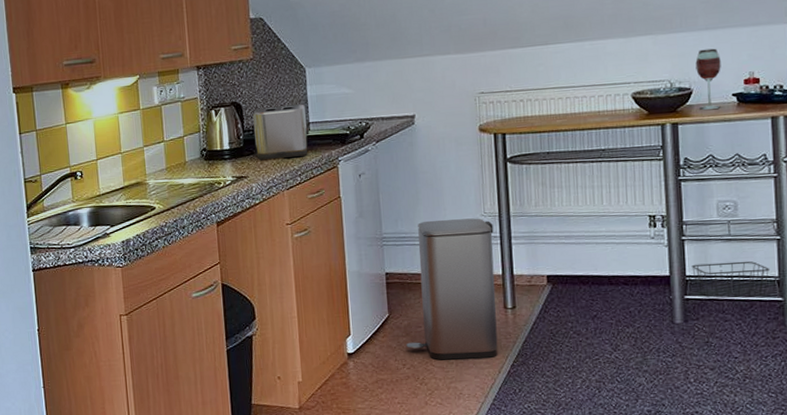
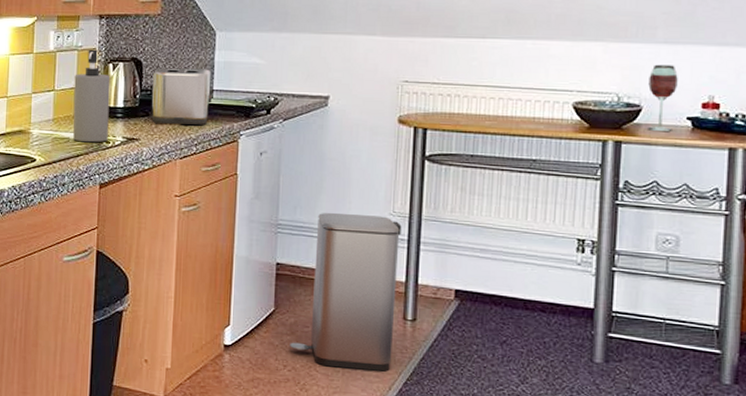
soap dispenser: none [181,98,219,186] -> present [73,49,111,143]
basket: present [692,261,770,299] -> none [620,299,710,346]

